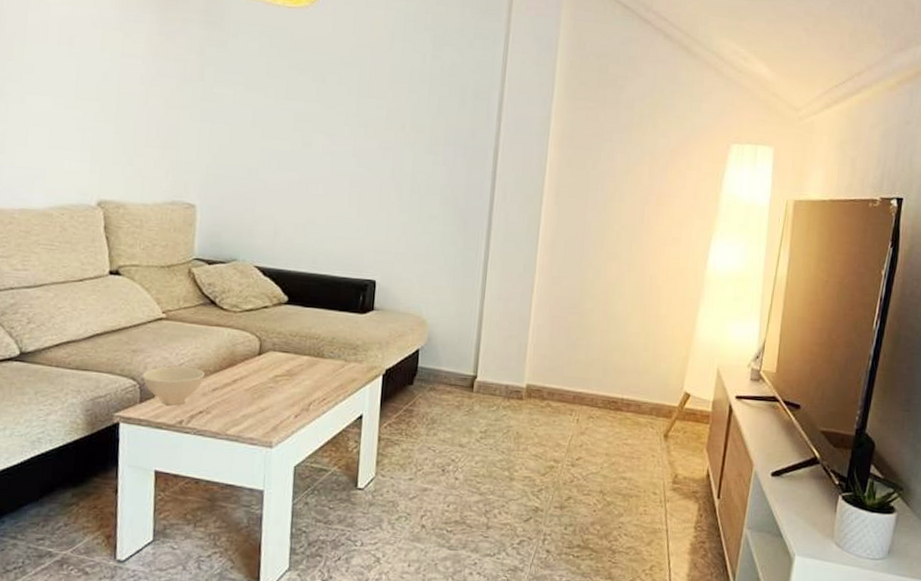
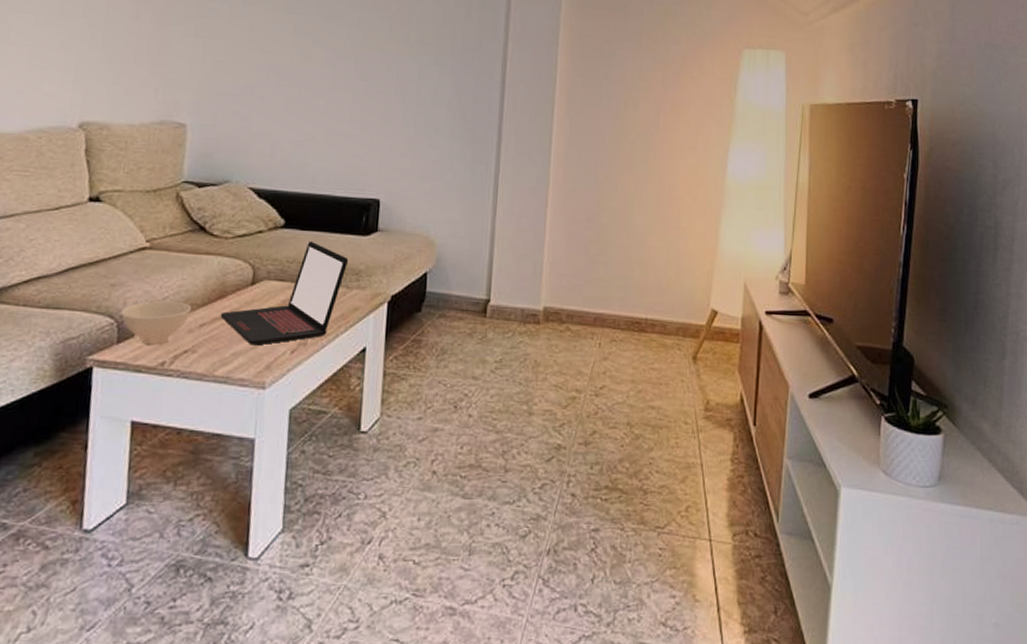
laptop: none [231,317,347,410] -> present [220,240,349,346]

